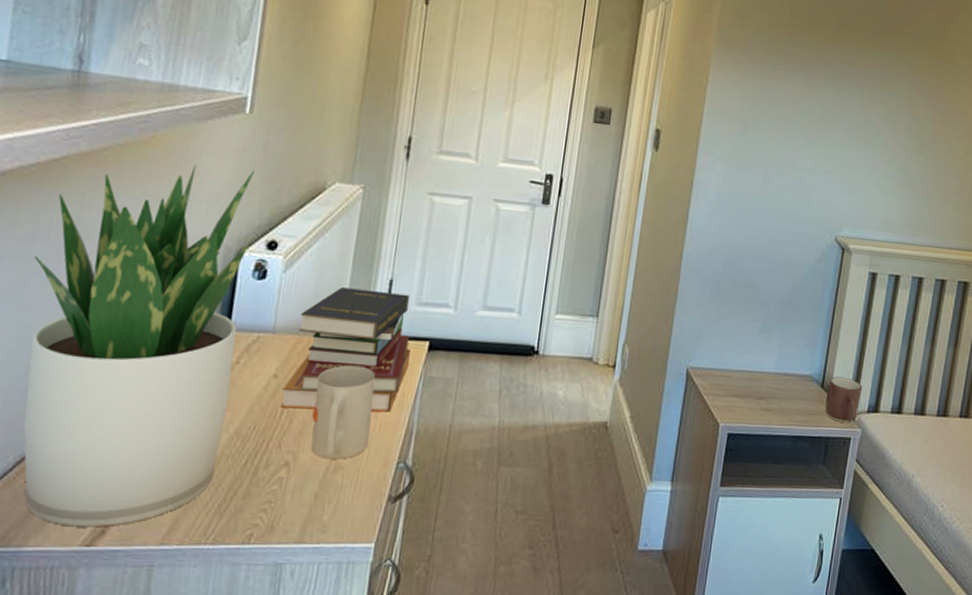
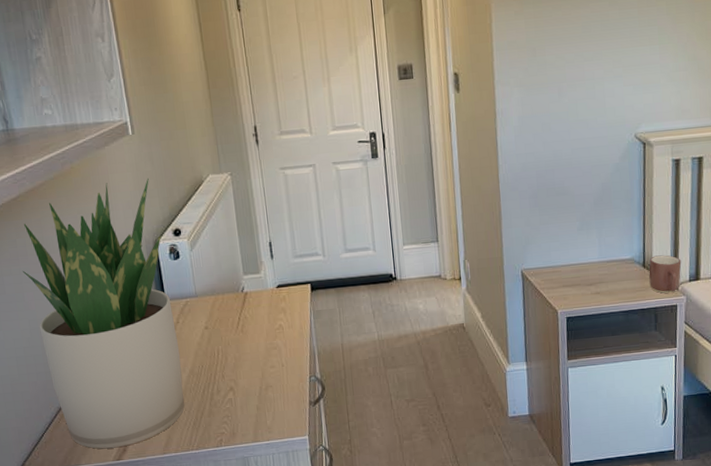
books: present [280,287,411,412] -> none [212,251,300,350]
mug: present [310,365,376,460] -> none [236,310,286,381]

